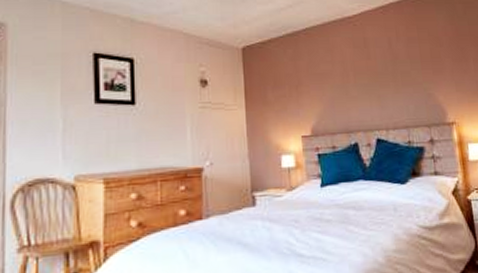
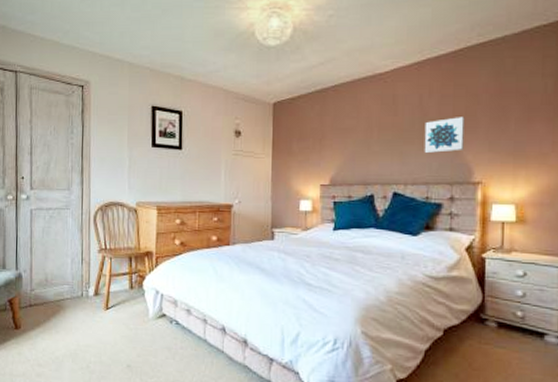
wall art: none [396,59,435,97] -> present [424,117,465,154]

